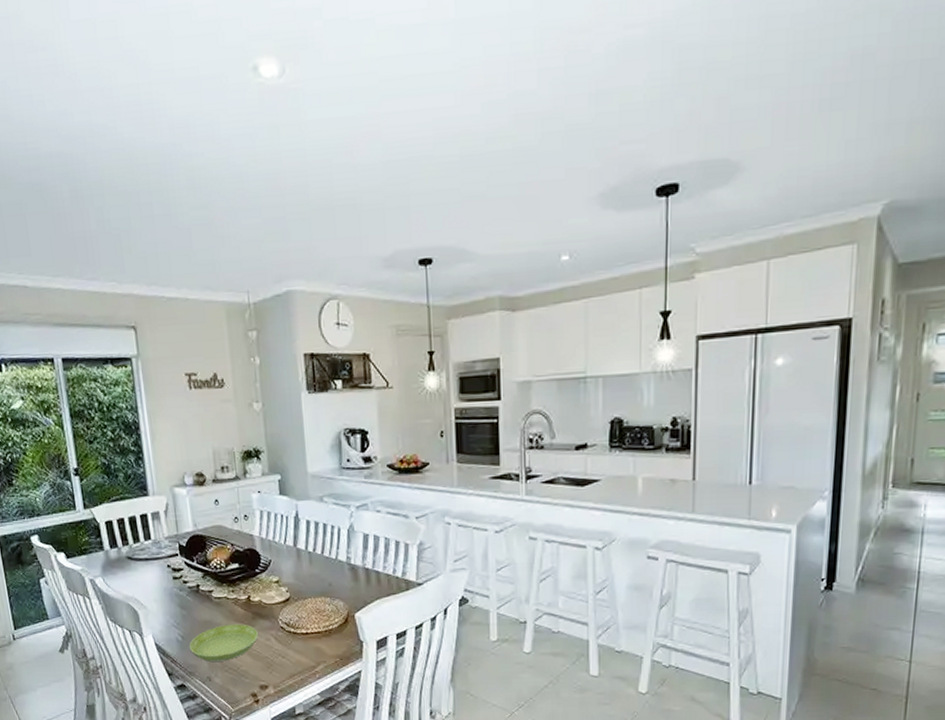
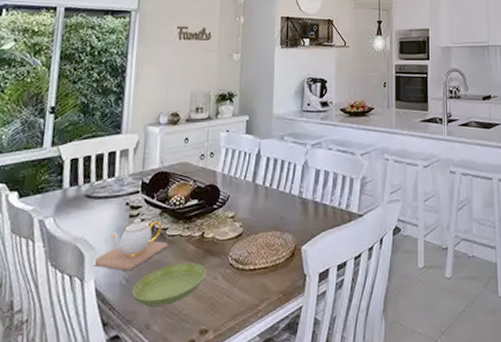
teapot: none [148,580,216,629] -> present [92,218,168,271]

